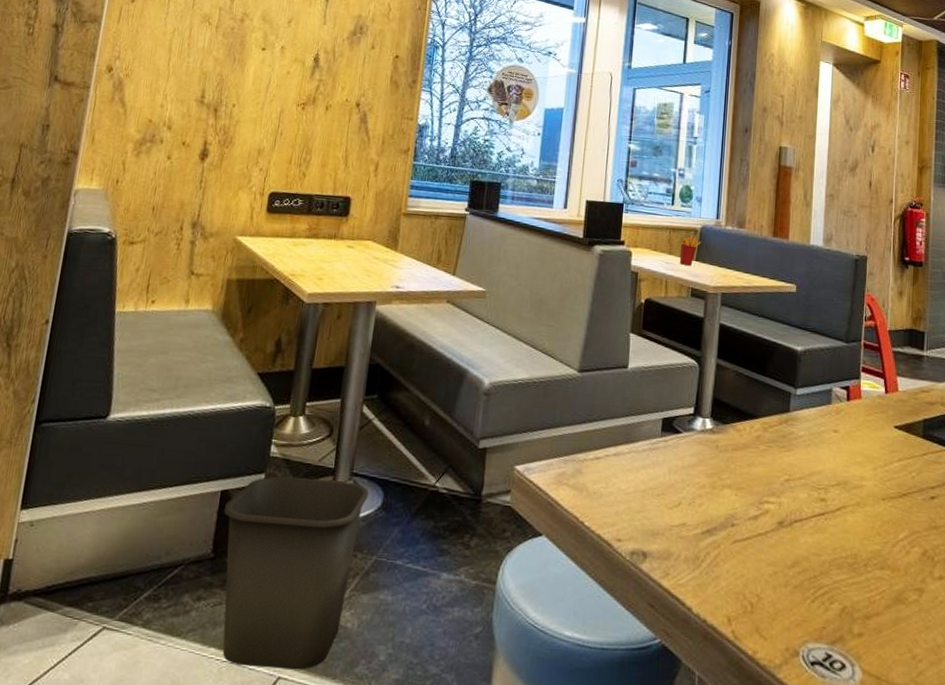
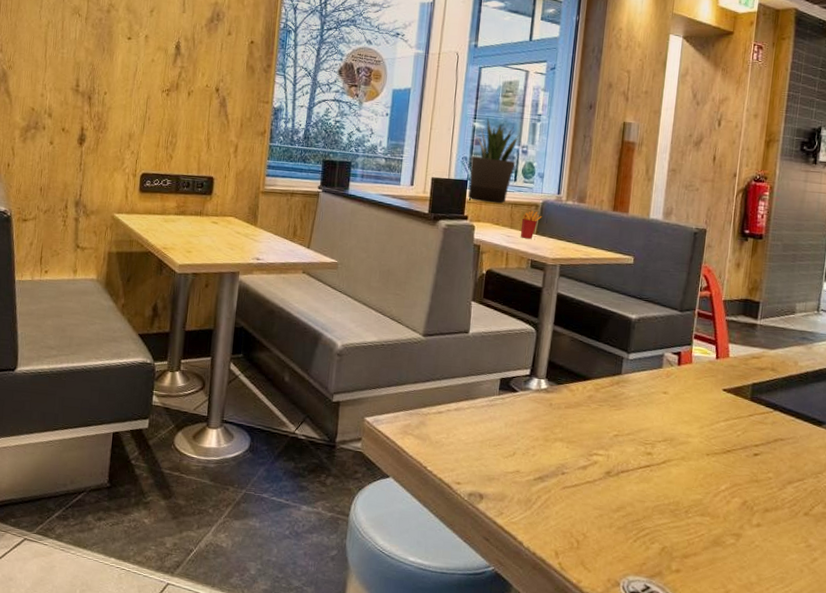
waste bin: present [222,476,369,669] -> none [116,421,238,578]
planter: none [624,139,676,229] -> present [467,117,520,205]

